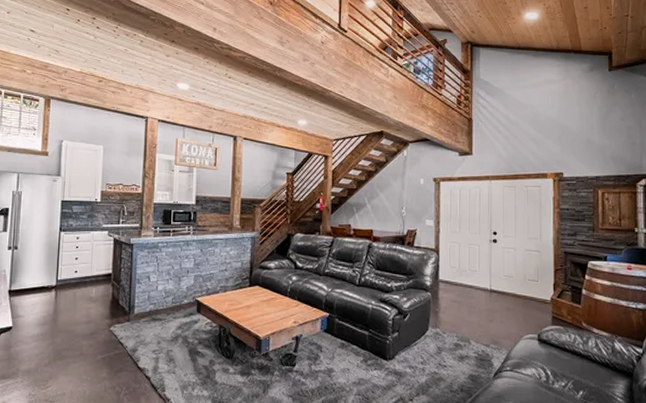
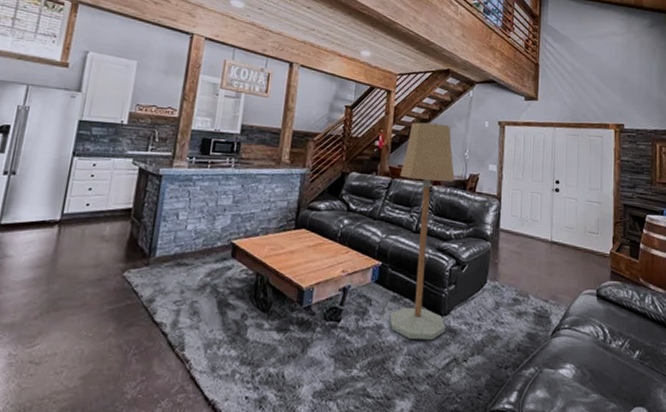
floor lamp: none [339,184,393,382] -> present [389,122,455,341]

